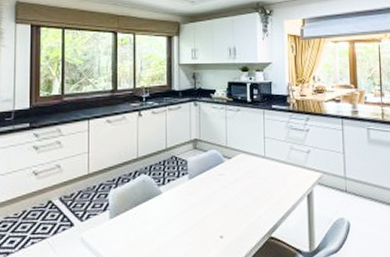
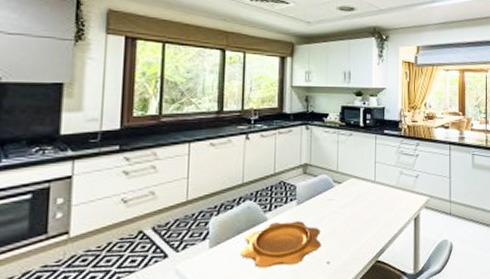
decorative bowl: none [137,195,214,240] -> present [240,221,321,269]

